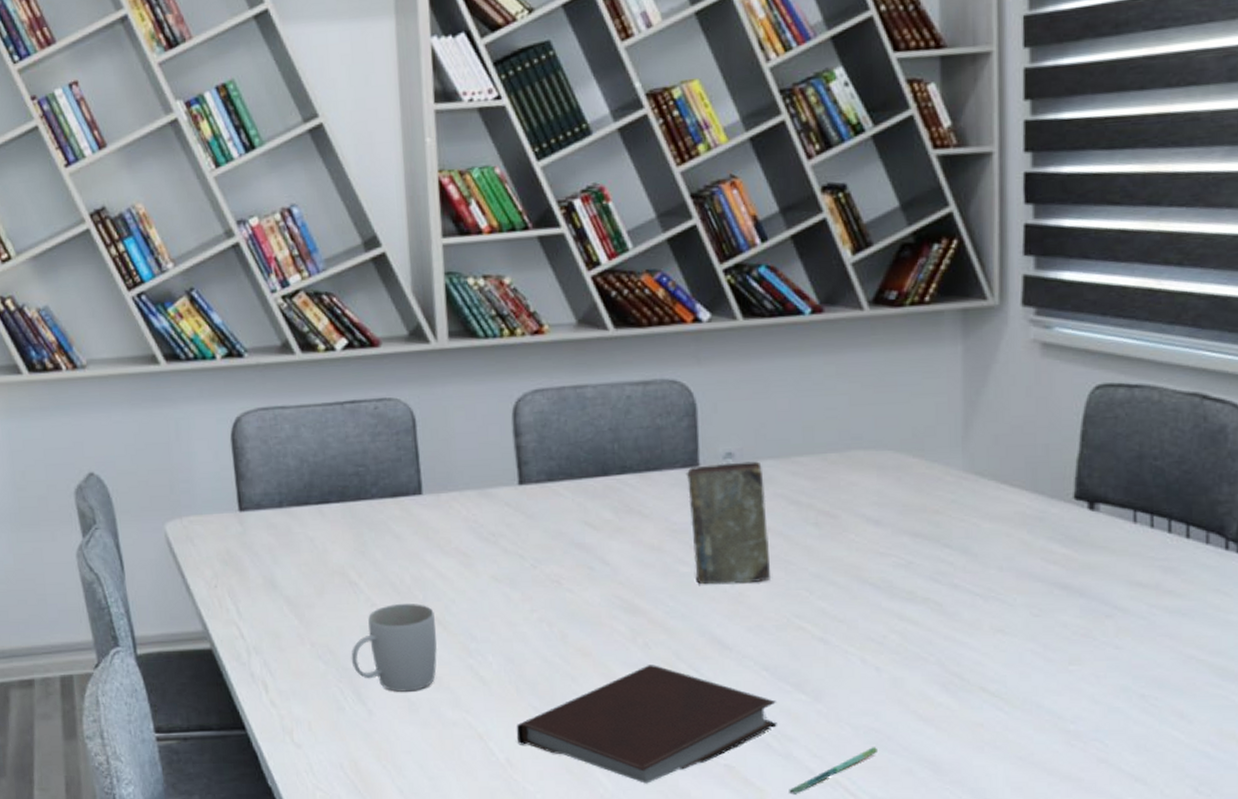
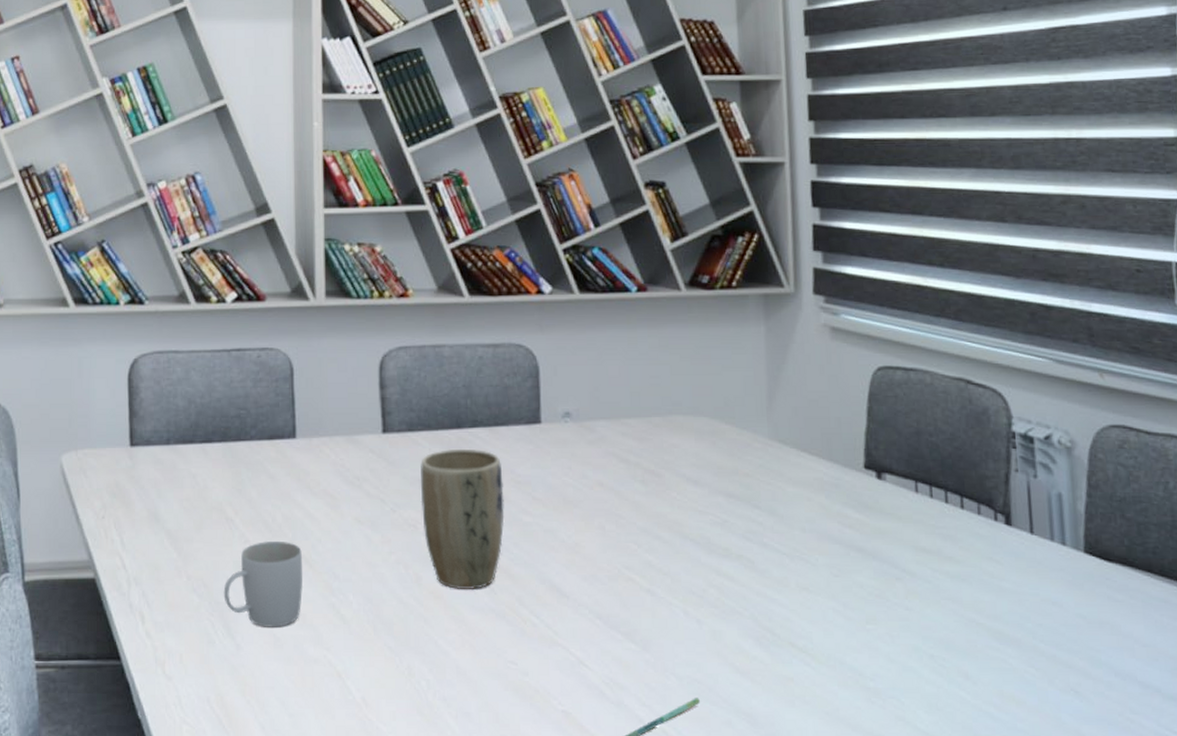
notebook: present [516,665,777,784] -> none [372,609,610,727]
plant pot: none [563,497,659,647] -> present [420,448,505,591]
book: present [686,461,771,585] -> none [529,421,604,535]

